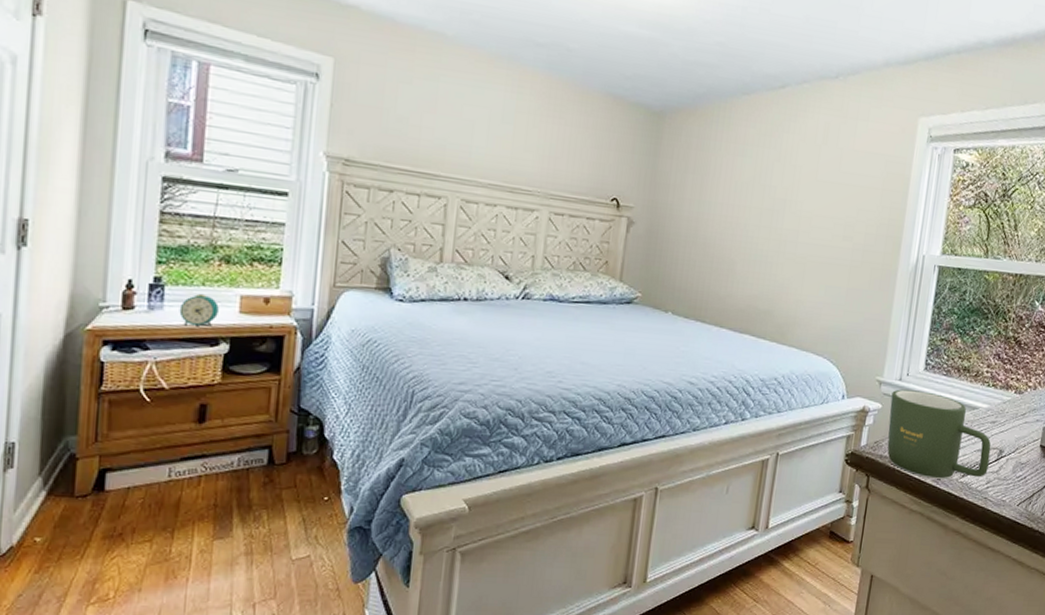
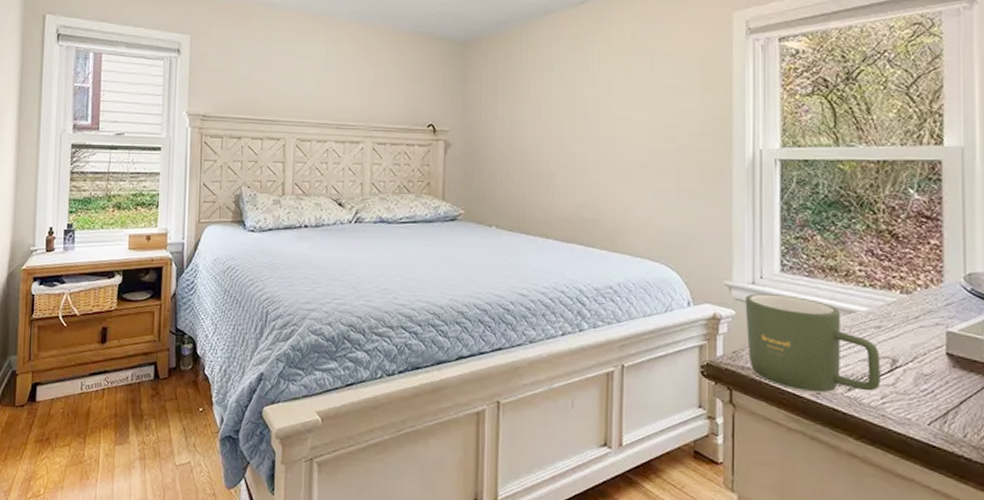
alarm clock: present [179,293,219,327] -> none [85,235,113,262]

